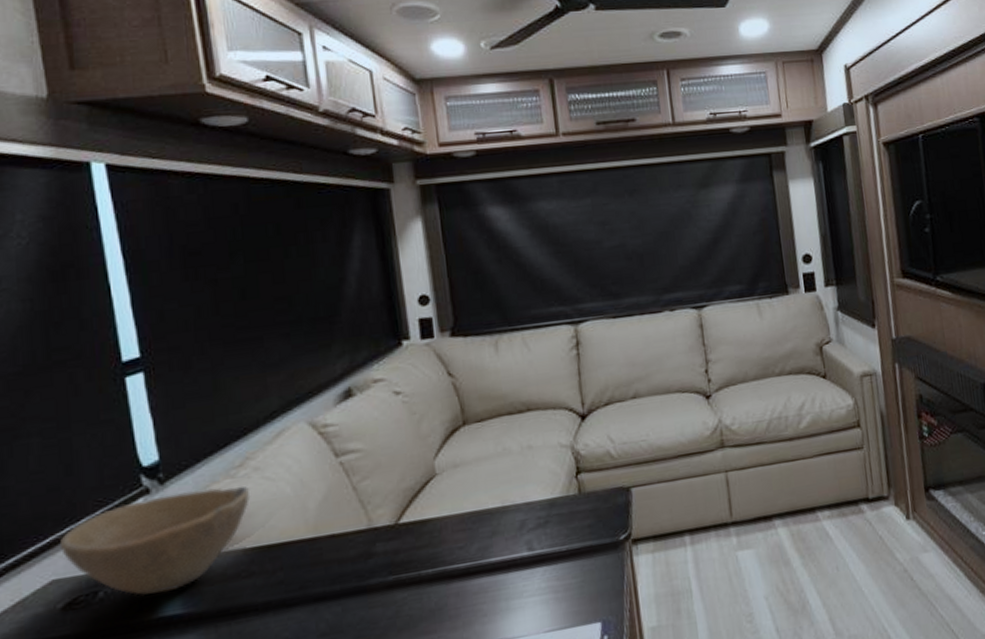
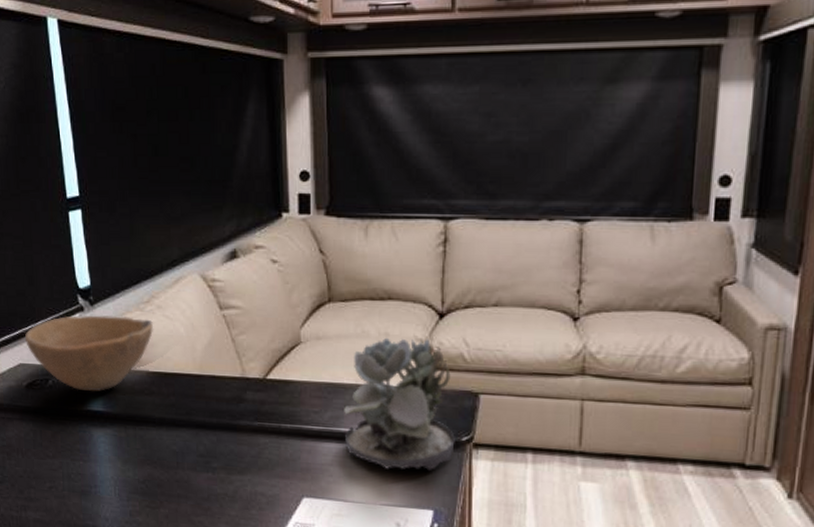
succulent plant: none [491,443,614,591] -> present [343,337,455,471]

